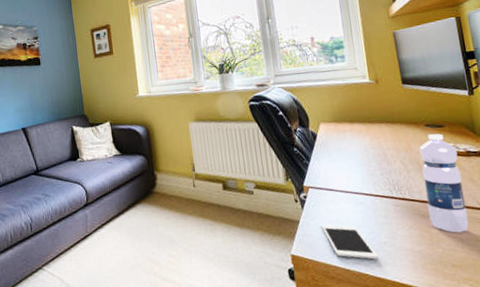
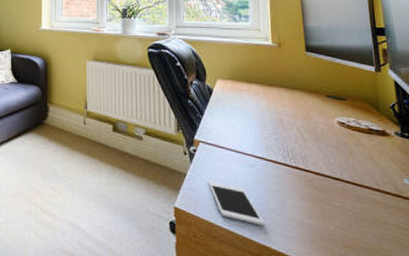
water bottle: present [419,134,469,233] -> none [318,106,365,212]

